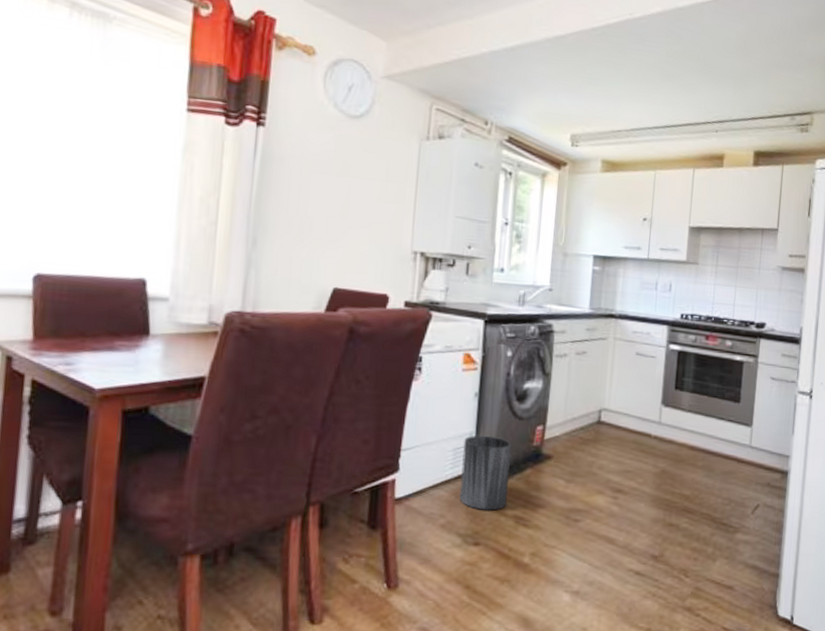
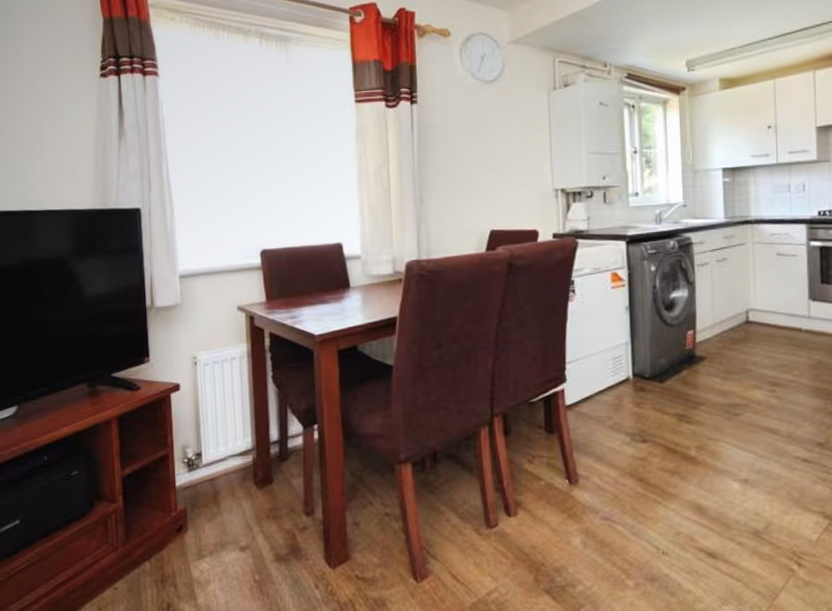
trash can: present [459,435,511,511] -> none [621,343,667,411]

